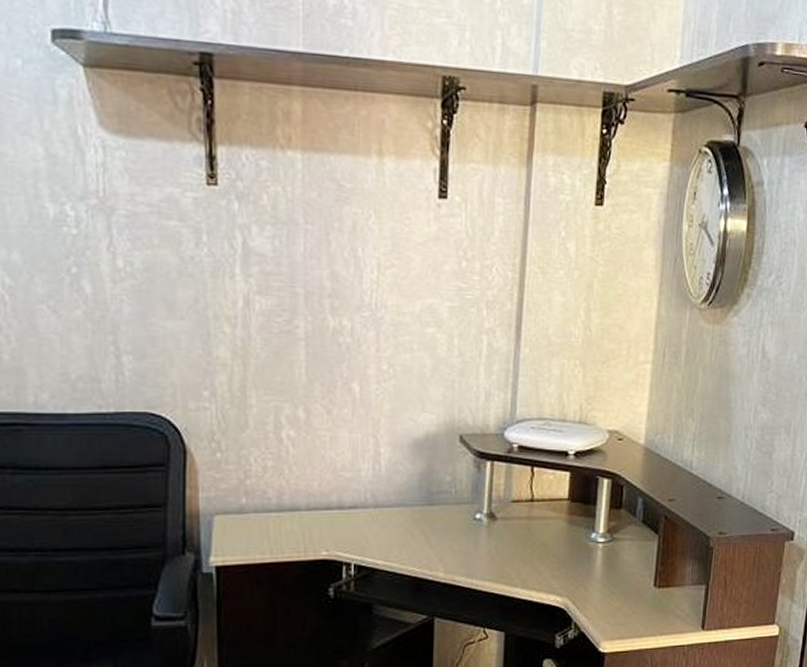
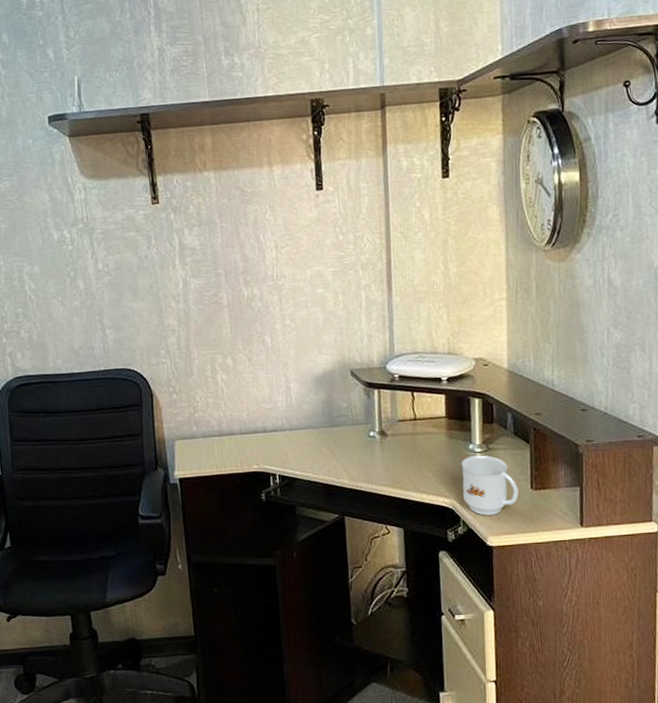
mug: none [578,546,640,617] -> present [461,455,519,516]

